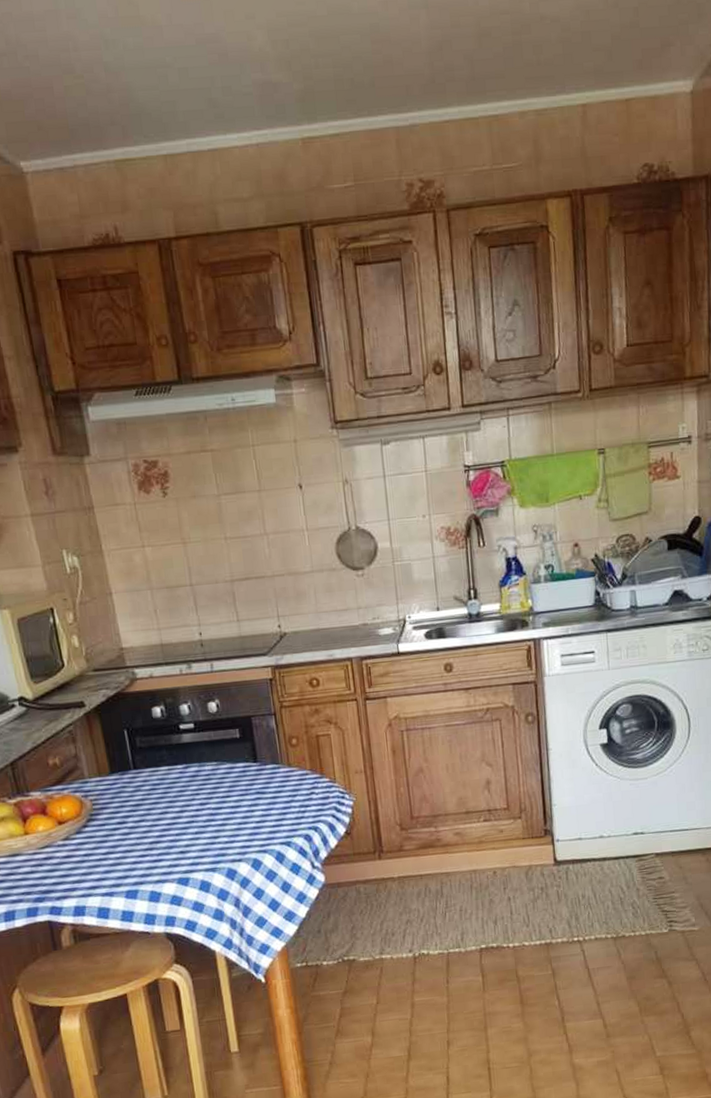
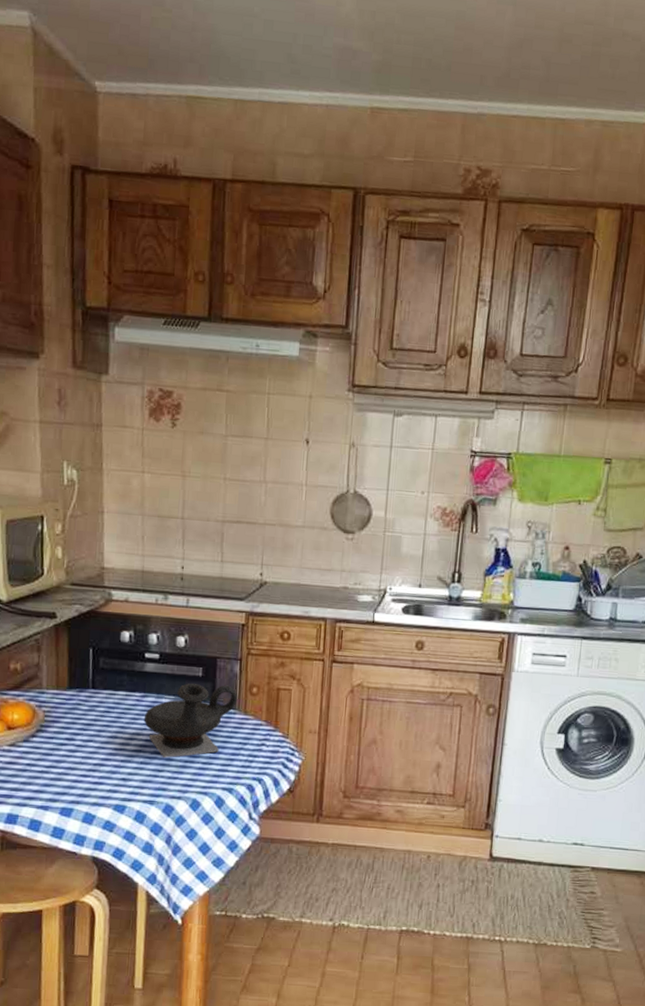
teapot: none [190,741,280,825] -> present [143,683,238,759]

